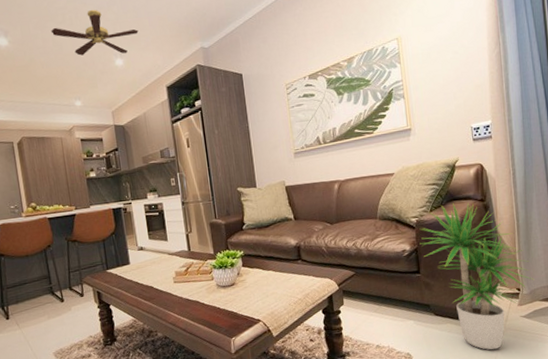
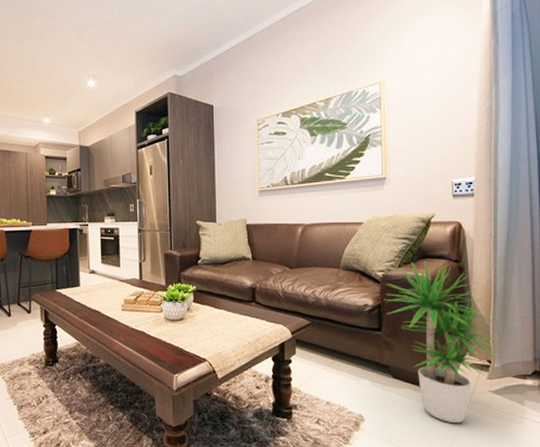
ceiling fan: present [50,9,139,56] -> none [28,29,114,75]

